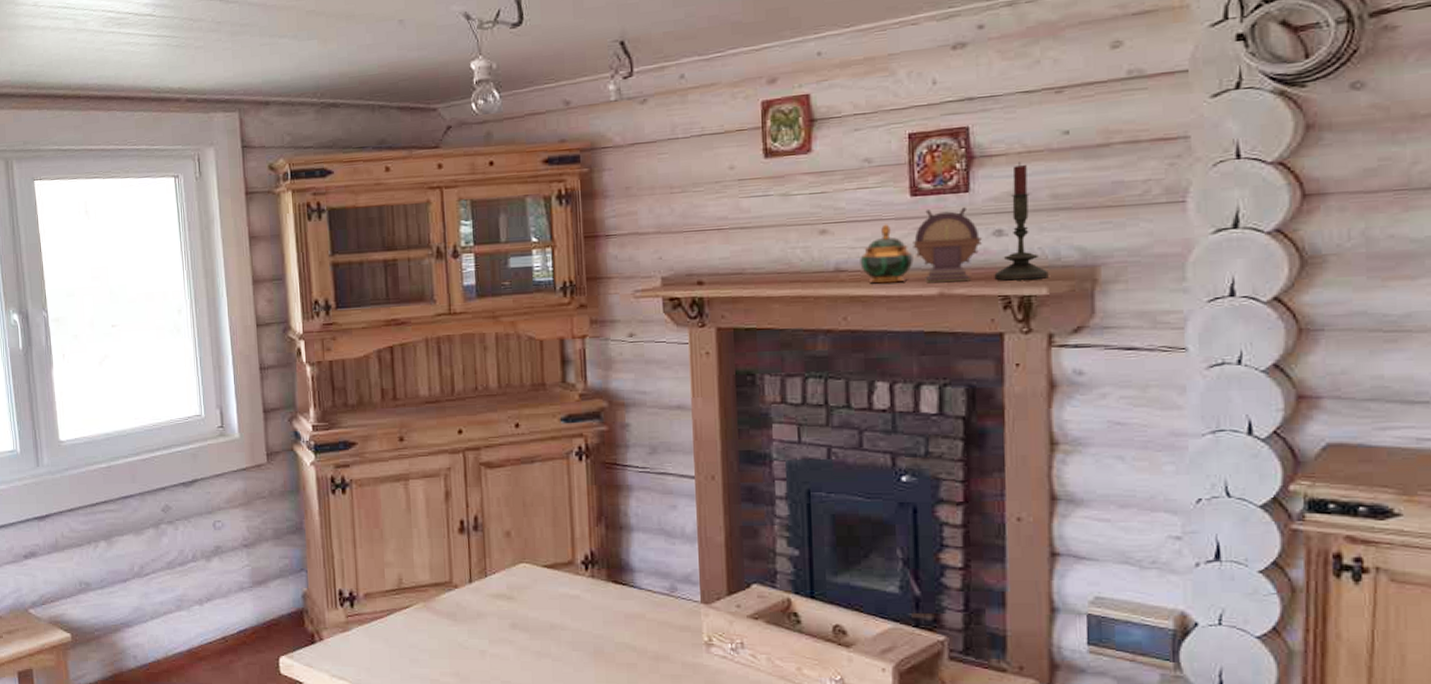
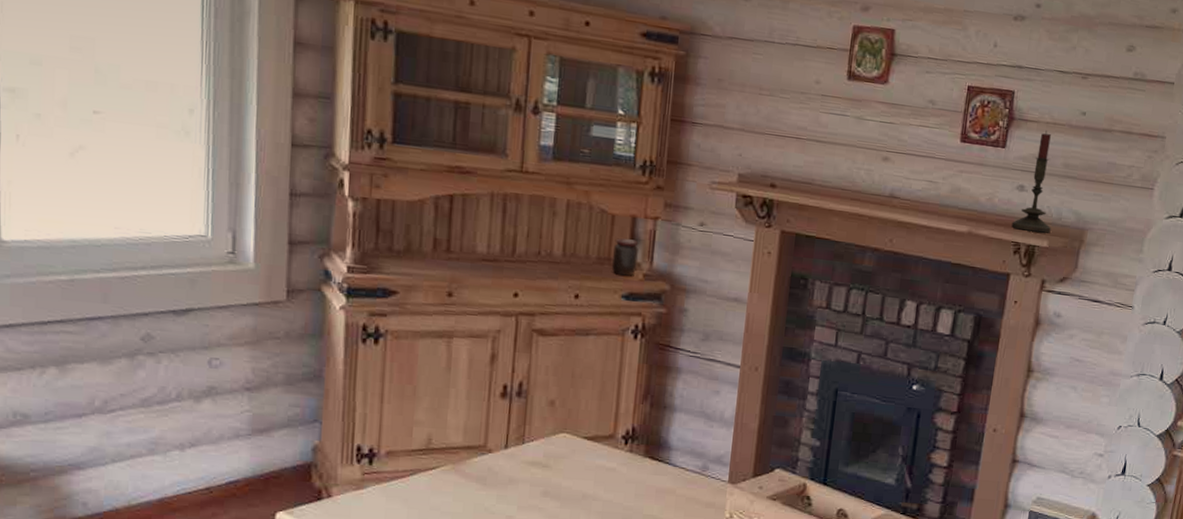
jar: none [545,360,573,399] -> present [611,237,639,276]
decorative jar: present [860,224,914,284] -> none [911,162,954,217]
clock: present [913,207,983,282] -> none [955,157,1009,224]

